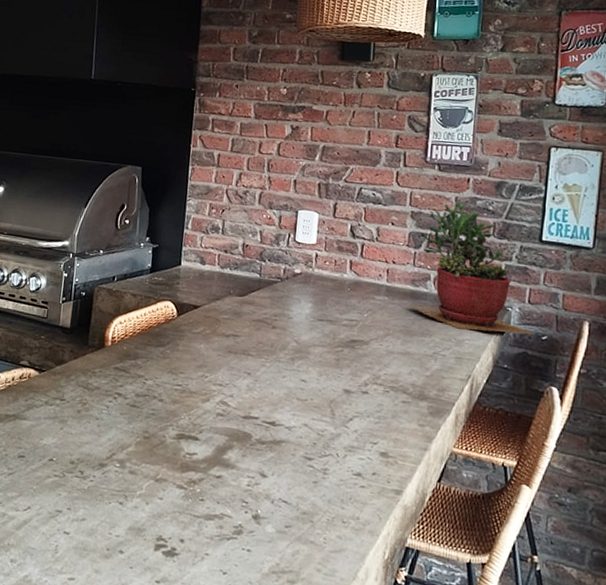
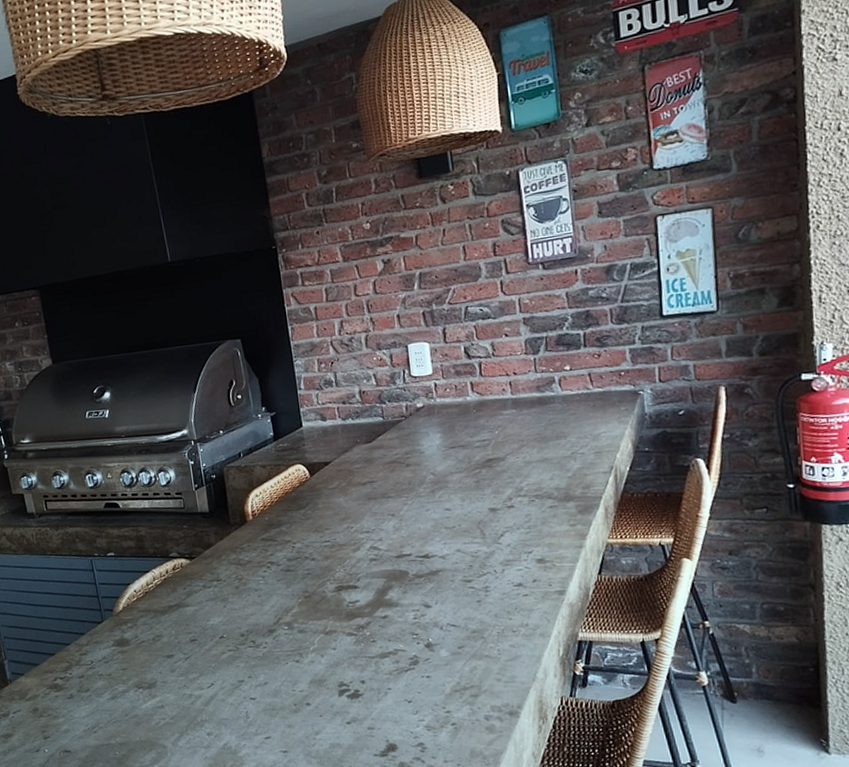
succulent plant: present [405,201,534,335] -> none [534,295,671,424]

